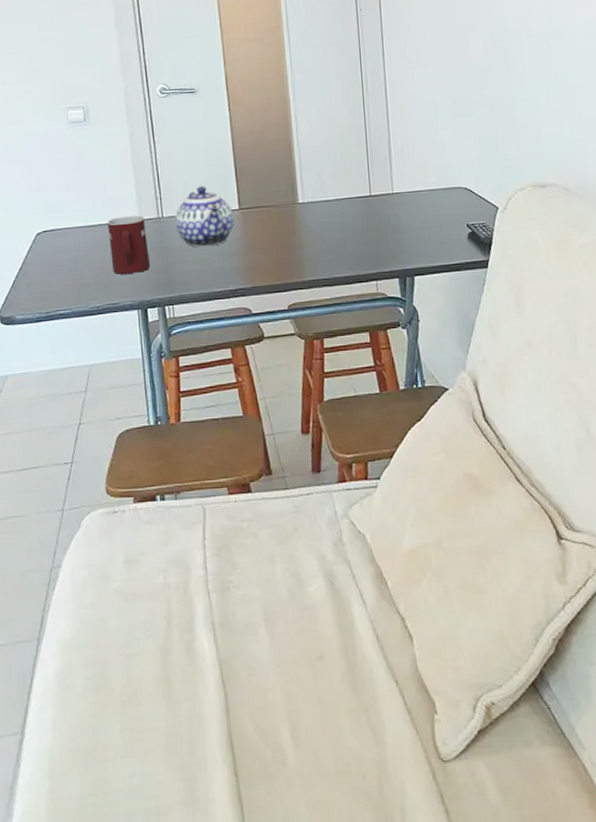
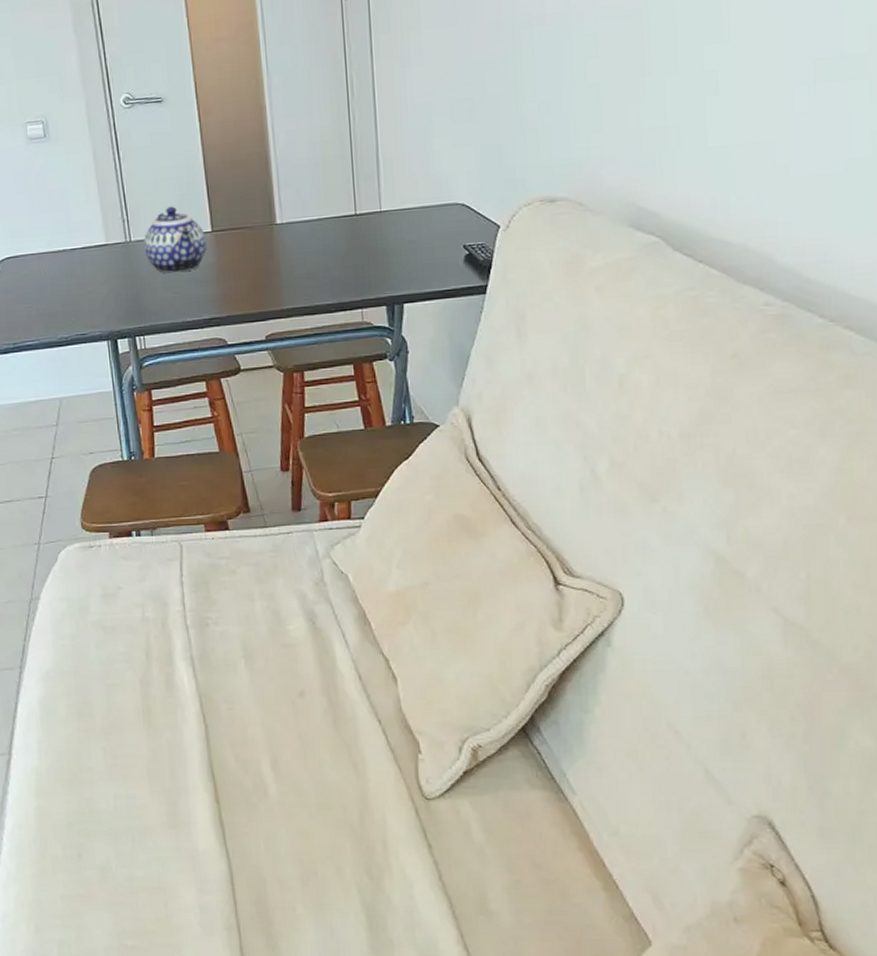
mug: present [107,215,150,274] -> none [72,239,118,303]

